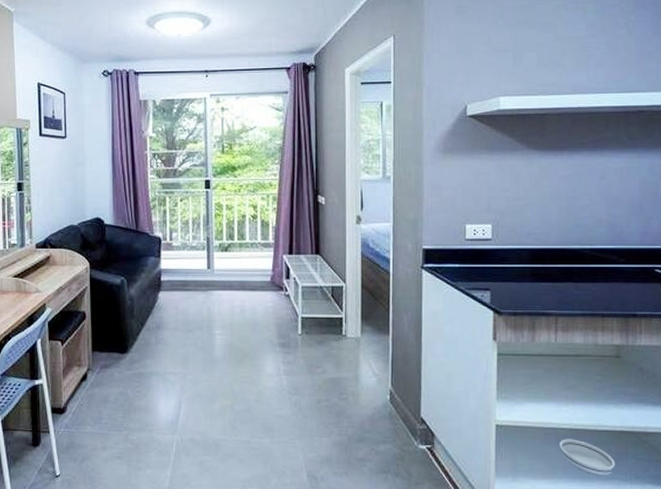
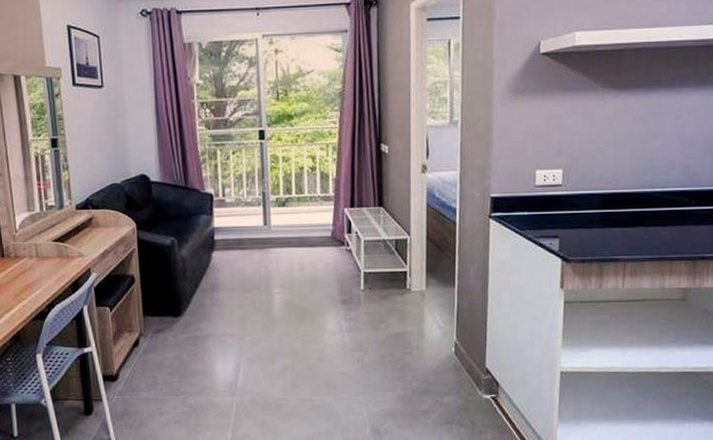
bowl: present [560,439,615,475] -> none [622,382,676,415]

